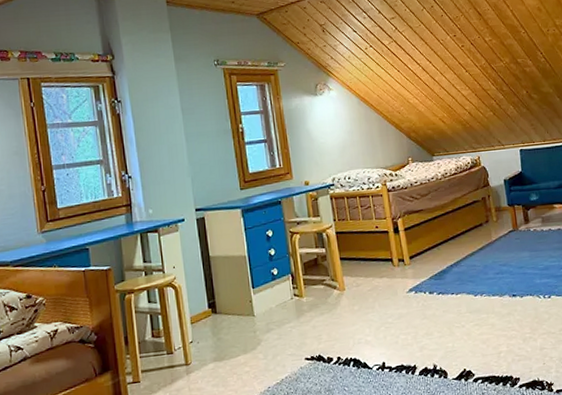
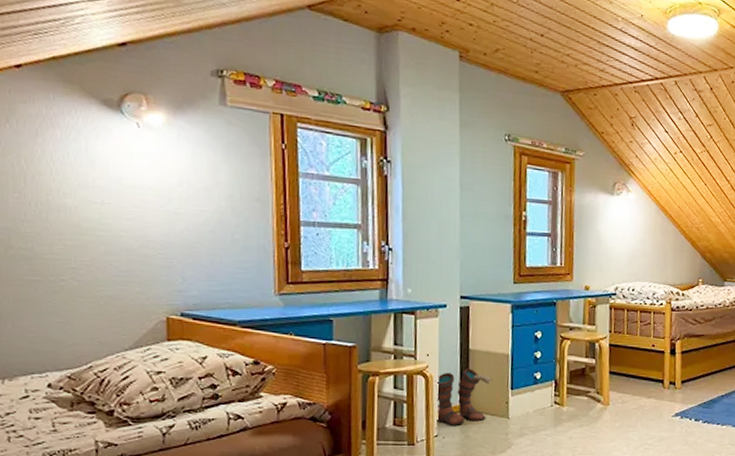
boots: none [183,274,234,330] -> present [434,368,492,425]

